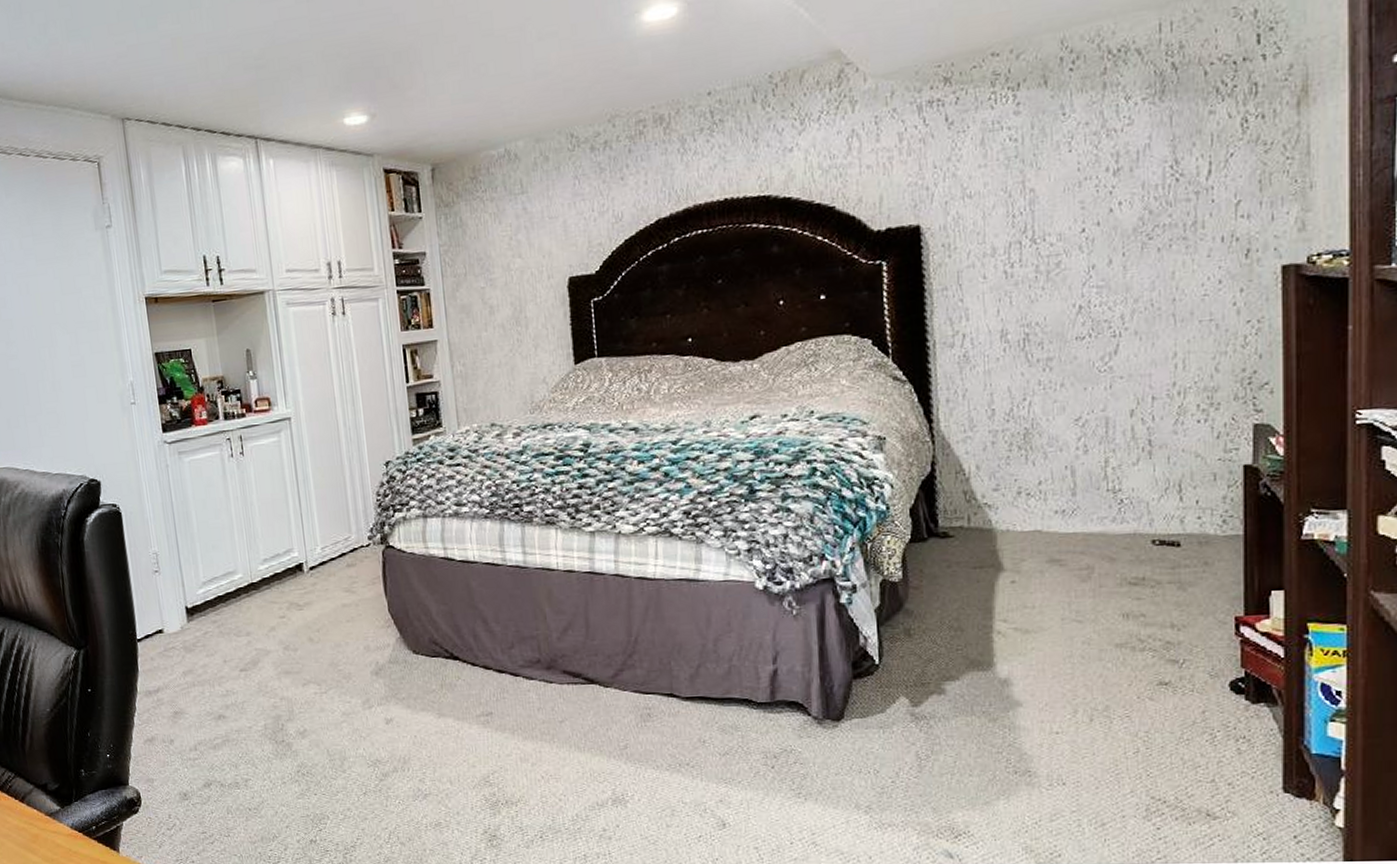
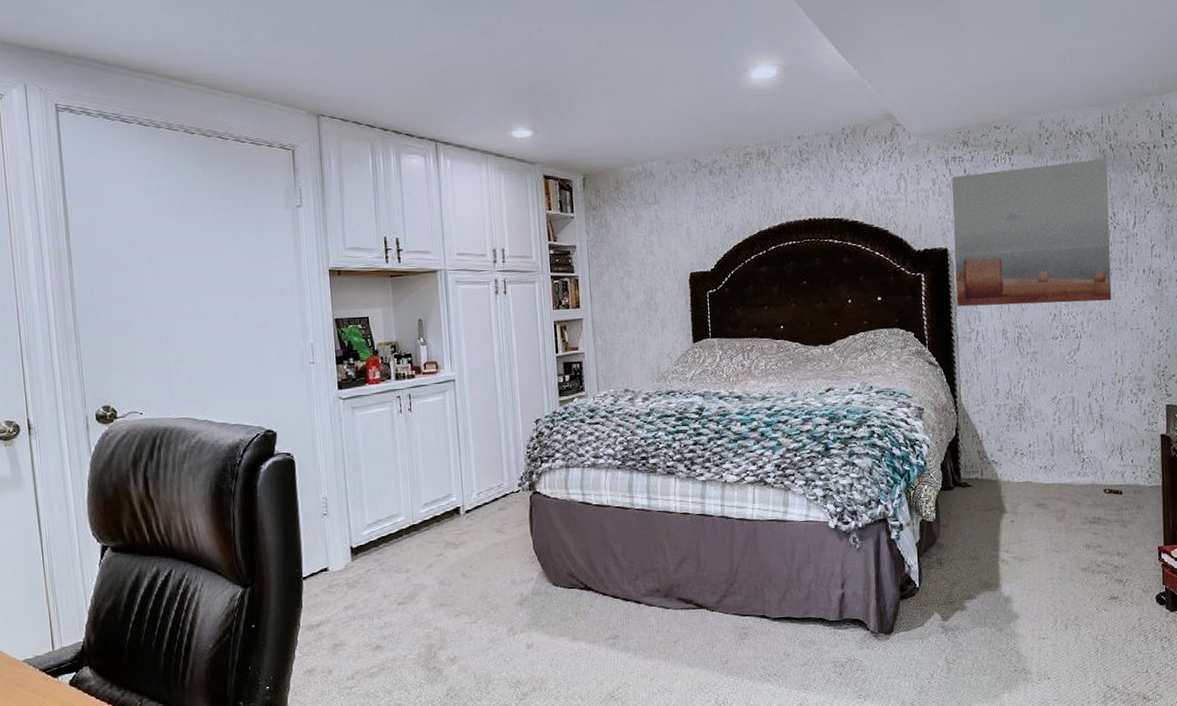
wall art: none [926,83,1170,303] -> present [951,159,1112,307]

